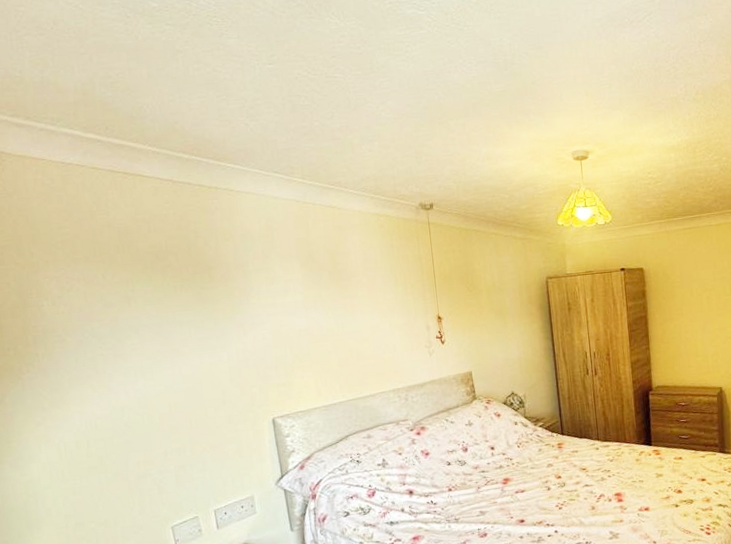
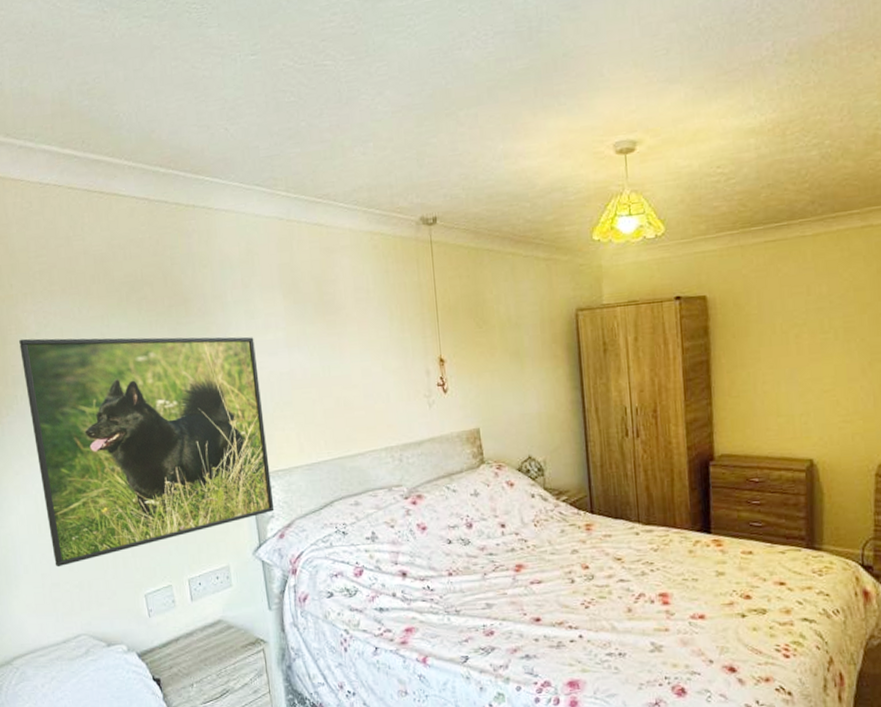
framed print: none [40,299,295,508] -> present [19,336,275,568]

